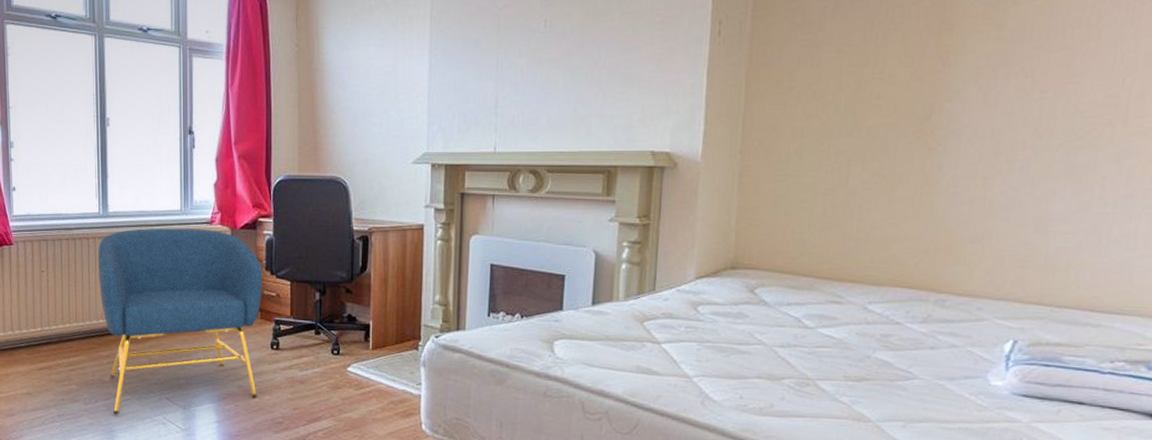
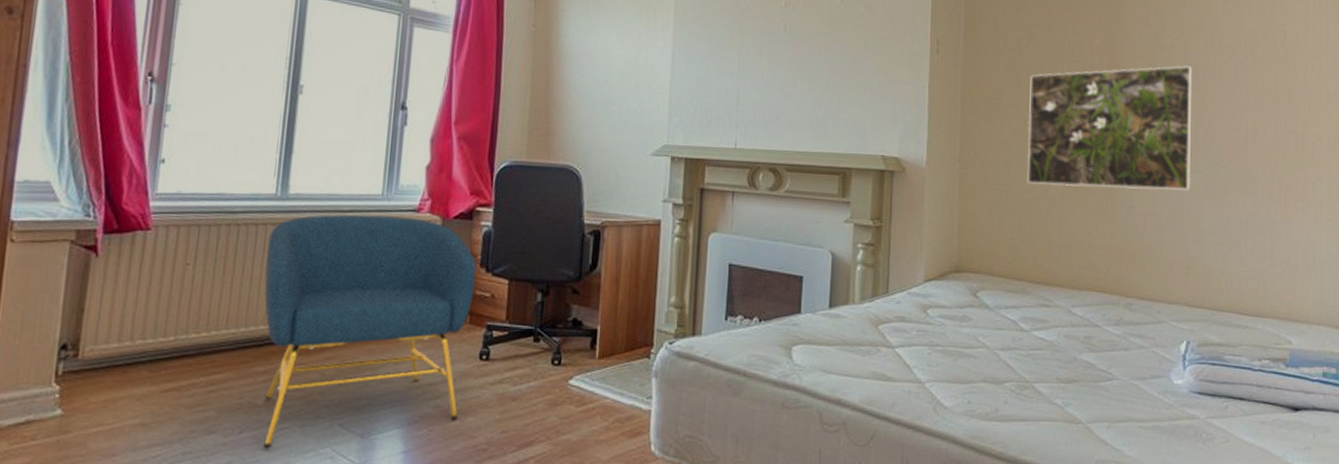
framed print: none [822,21,1058,175] -> present [1027,65,1193,192]

